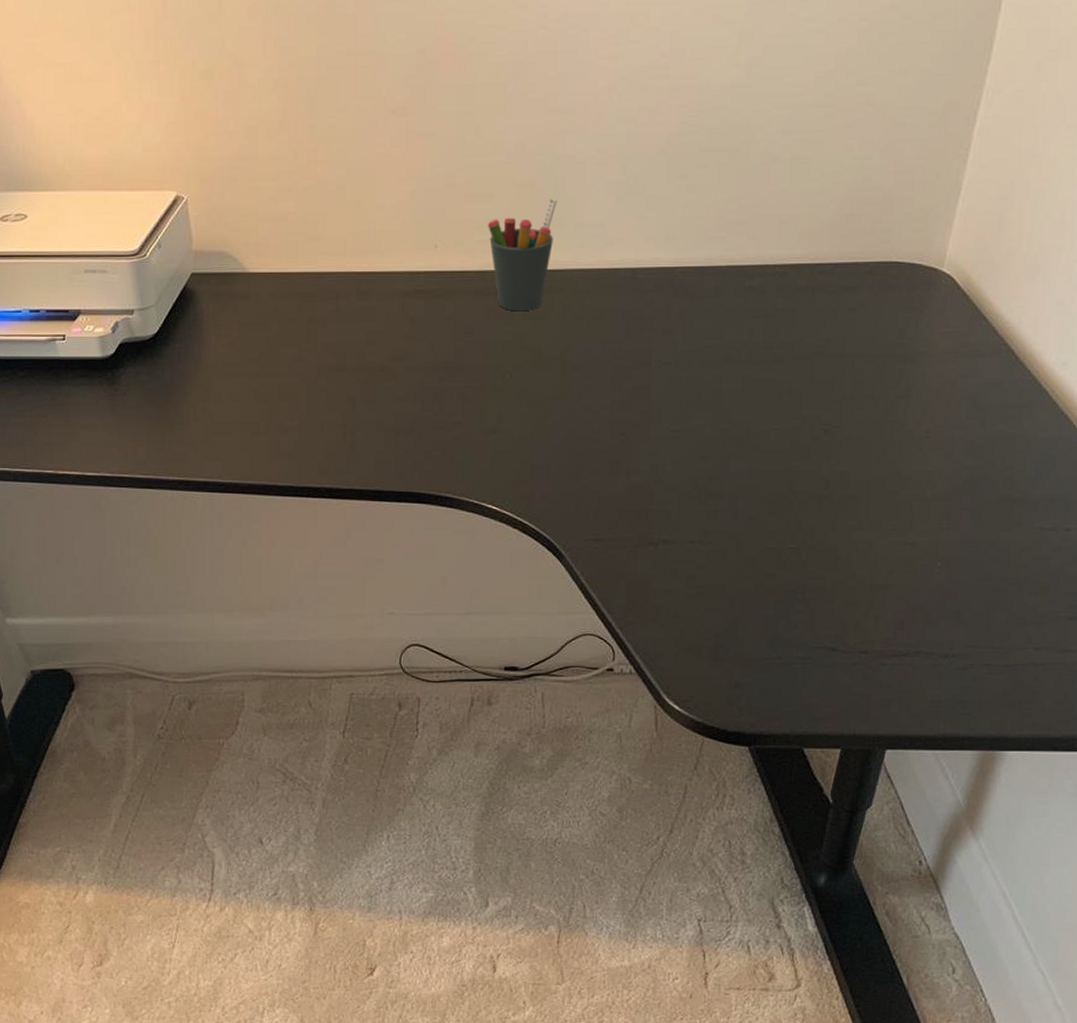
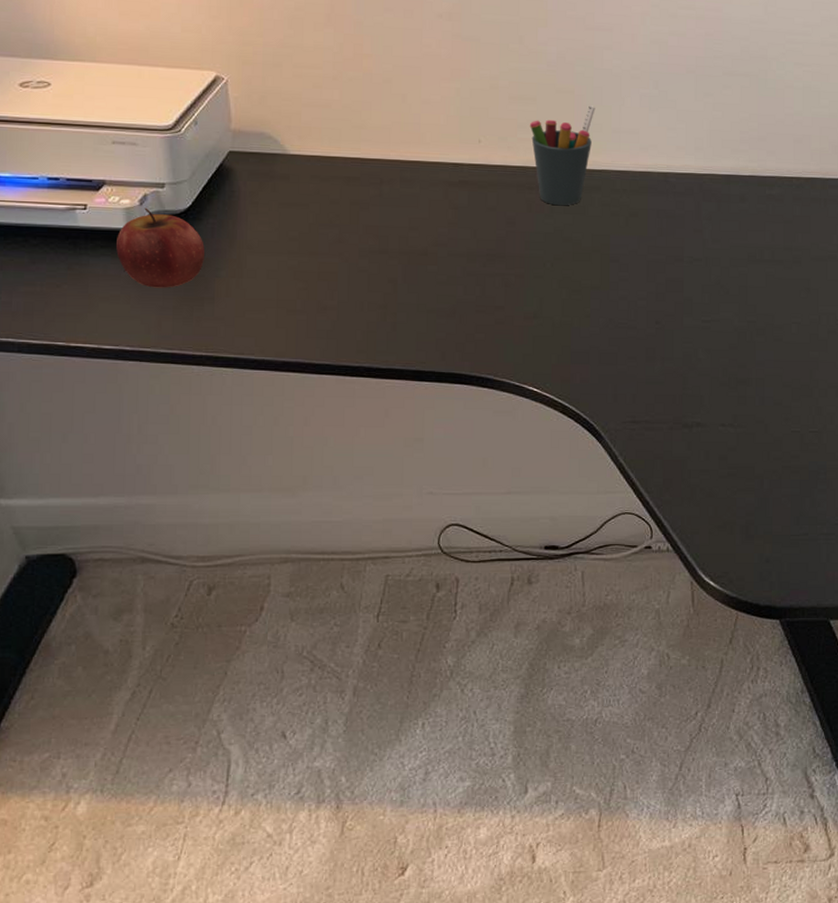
apple: none [93,335,174,415] -> present [116,207,206,288]

